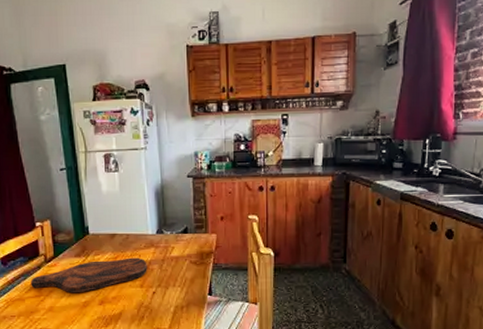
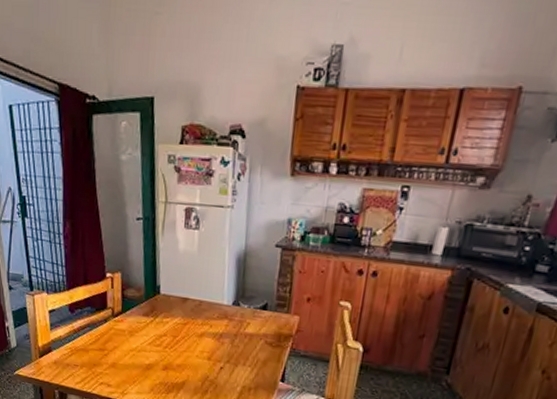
cutting board: present [30,257,147,293] -> none [96,323,218,354]

